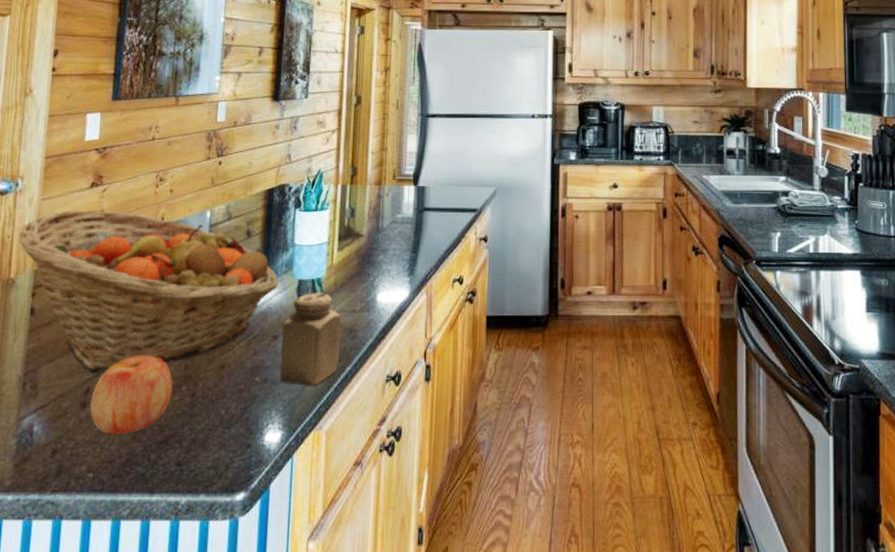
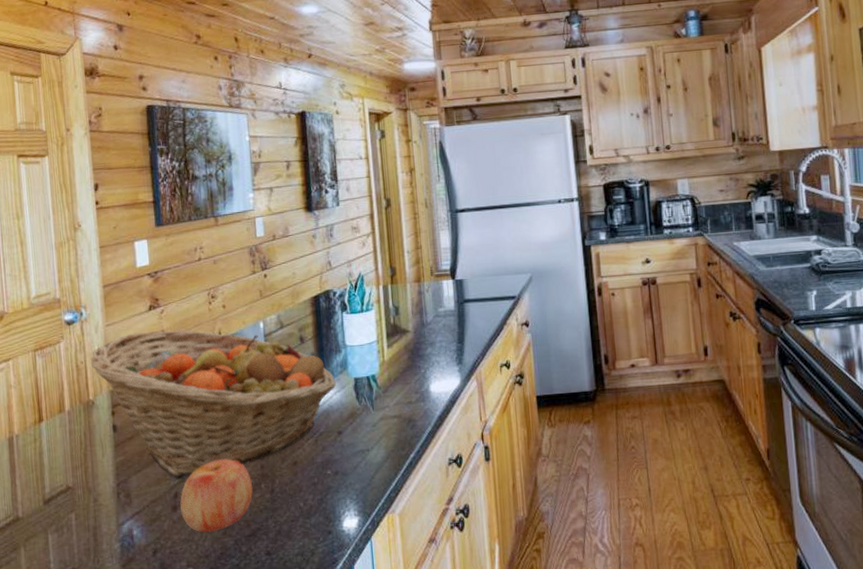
salt shaker: present [280,293,341,386] -> none [345,388,402,475]

